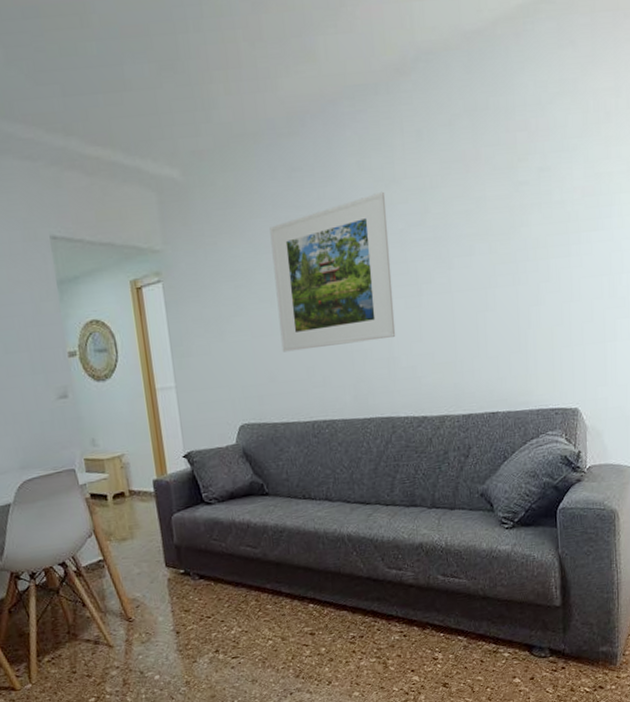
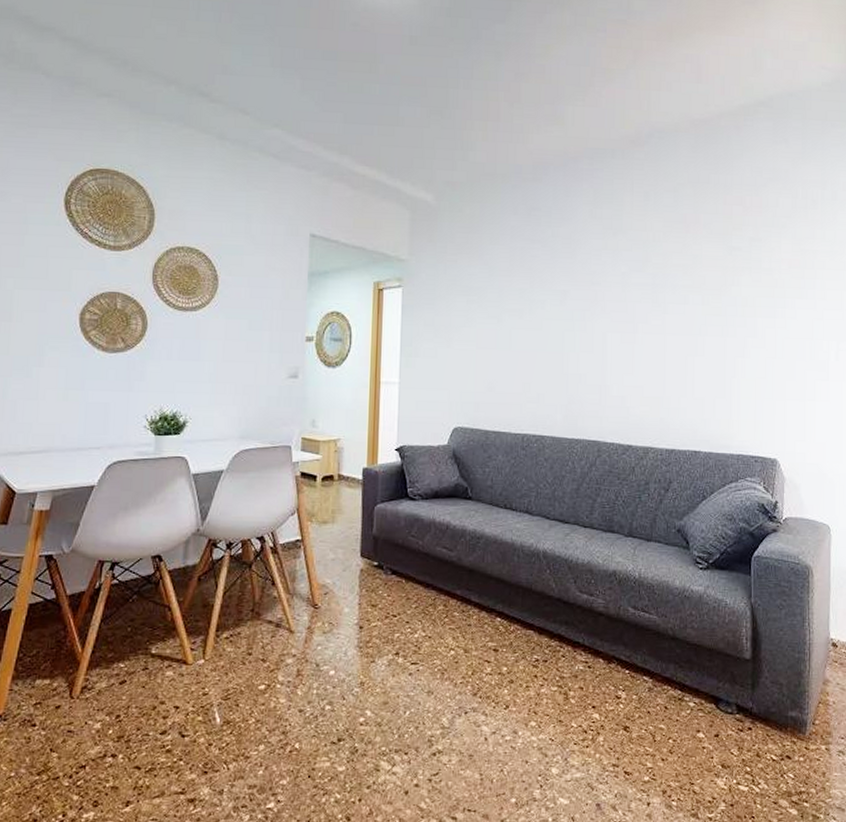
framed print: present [269,191,396,352] -> none [503,238,612,368]

